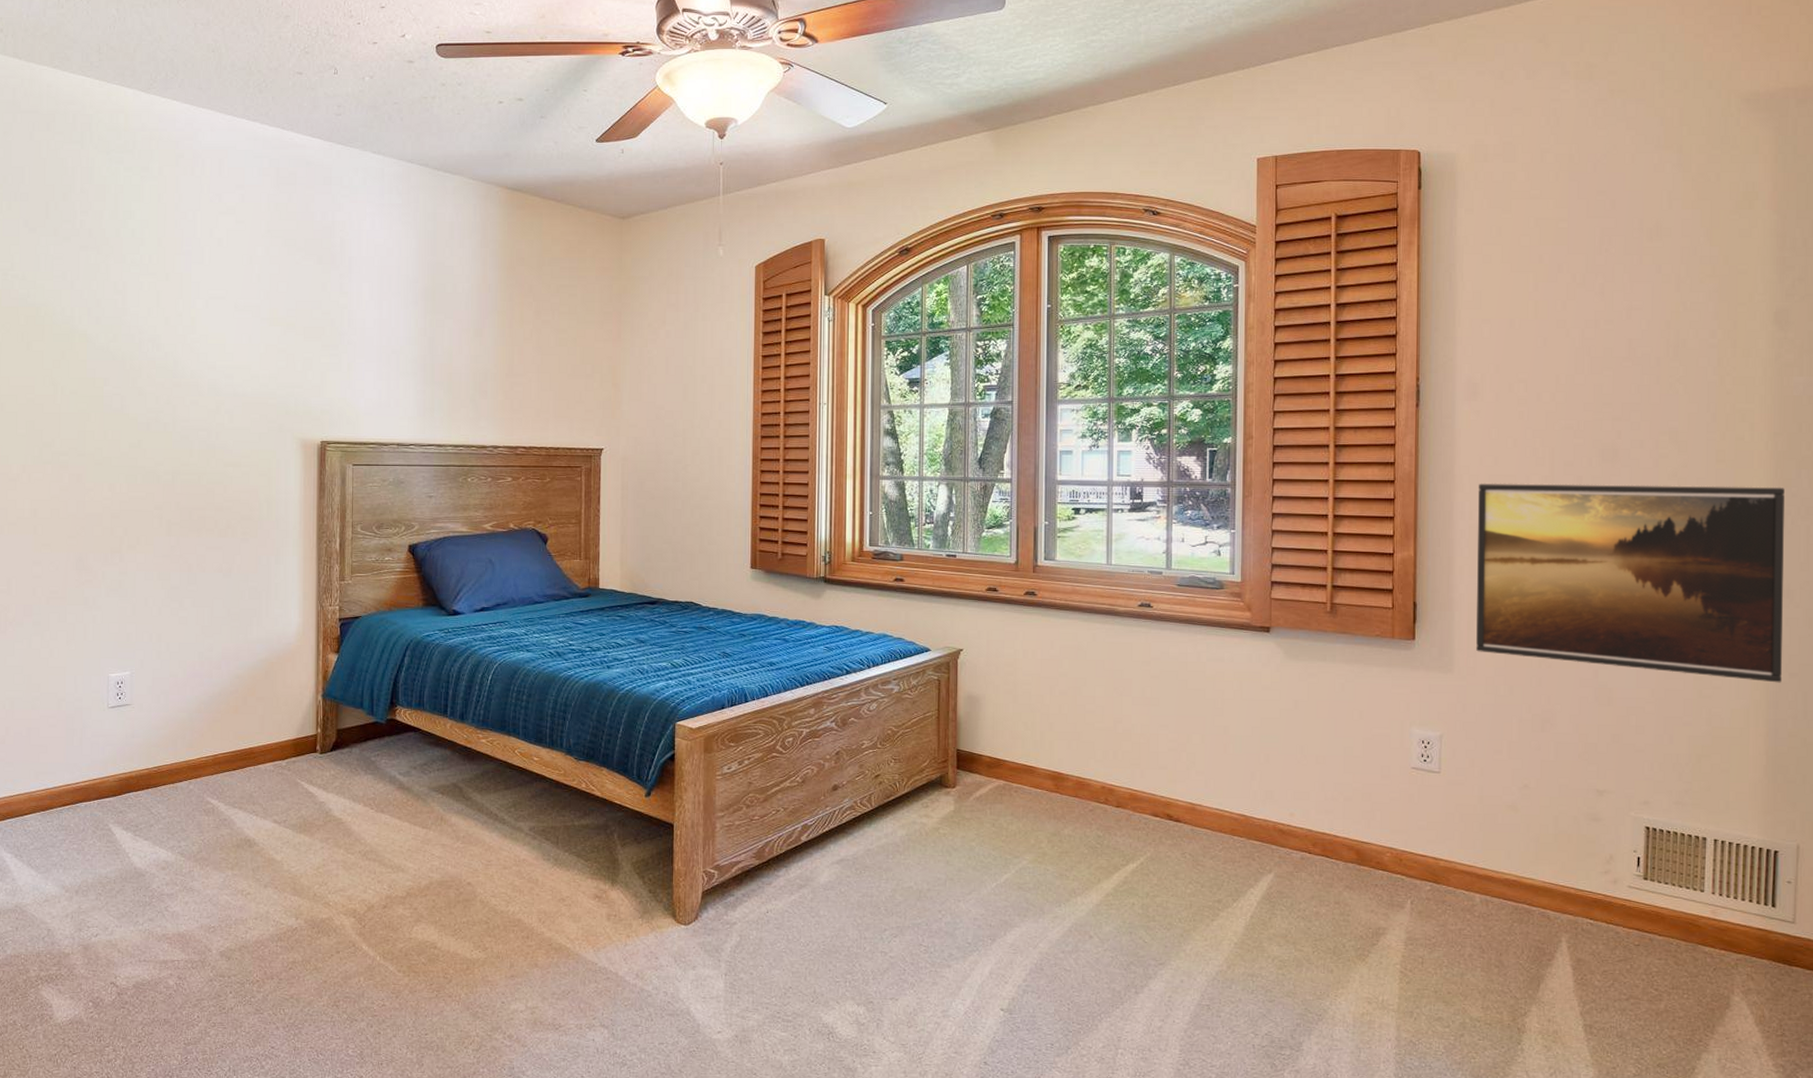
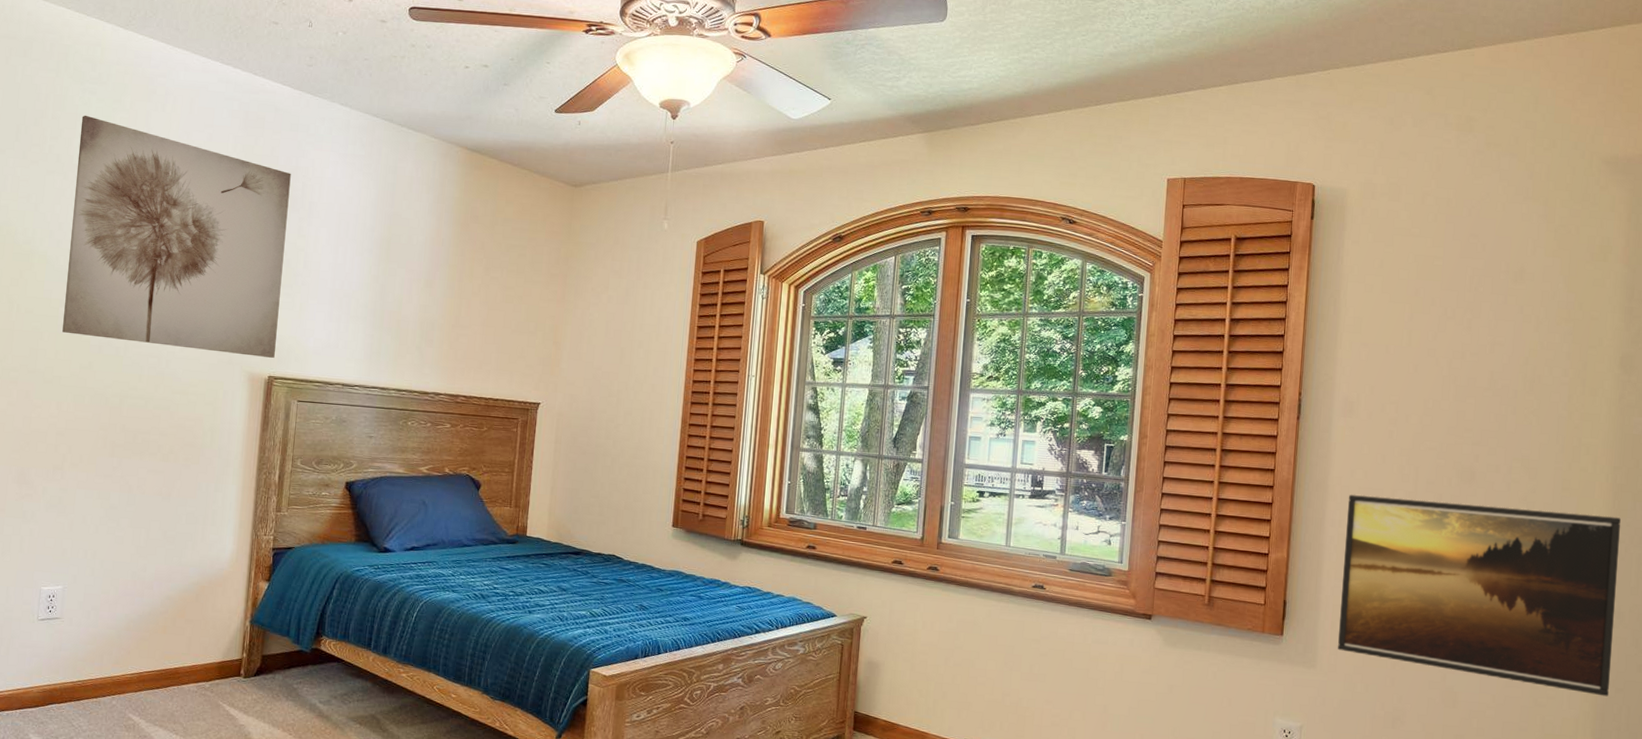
wall art: none [109,185,328,422] -> present [62,115,291,358]

